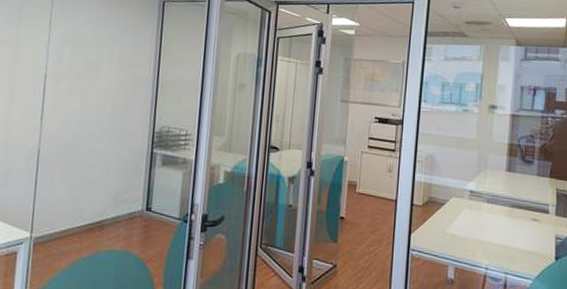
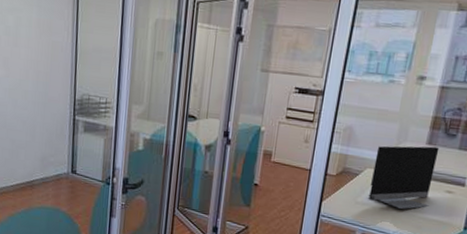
monitor: none [456,173,519,241] -> present [368,146,440,210]

